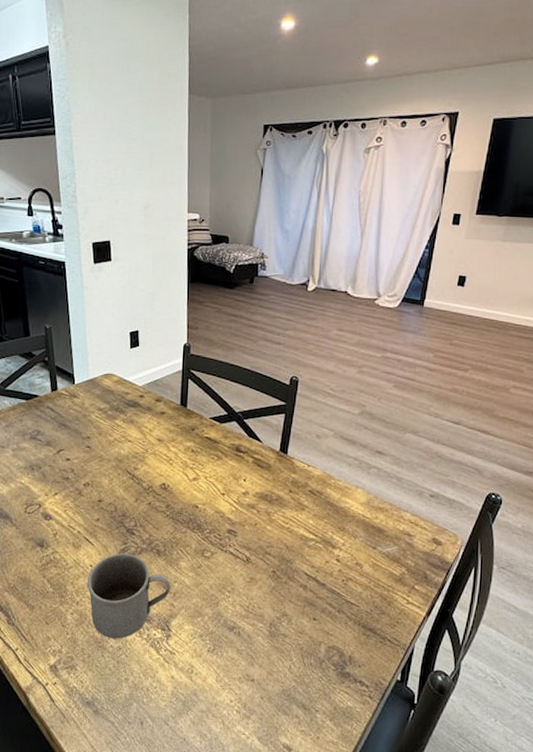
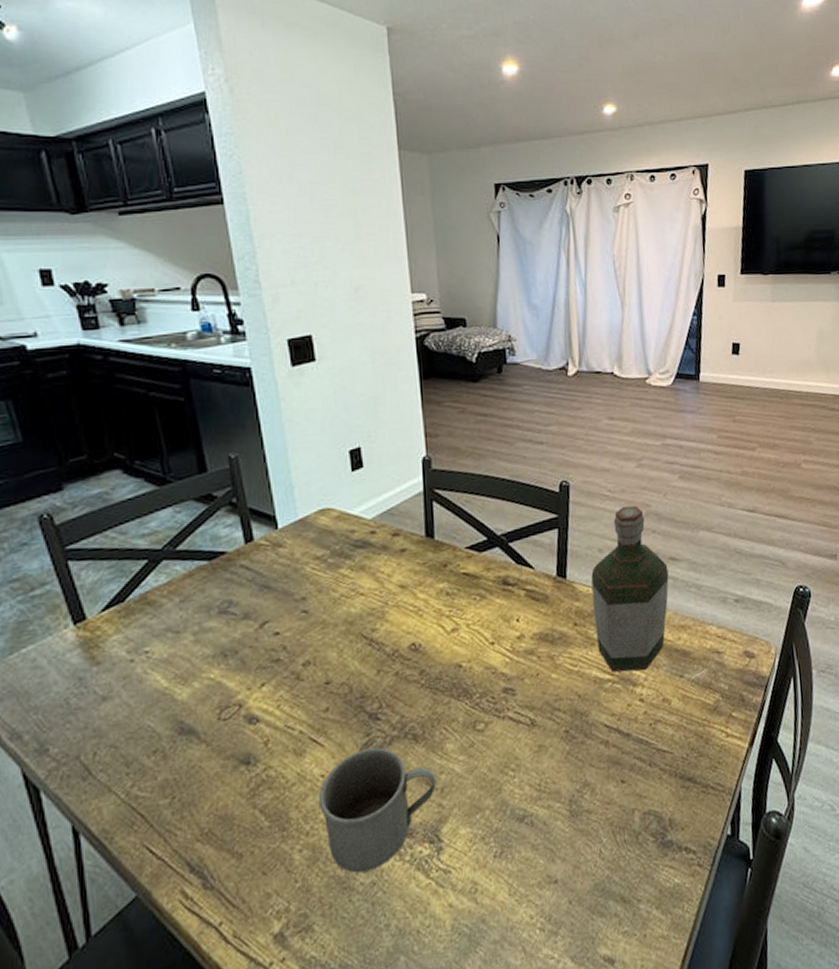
bottle: none [306,404,374,538] -> present [591,505,669,673]

